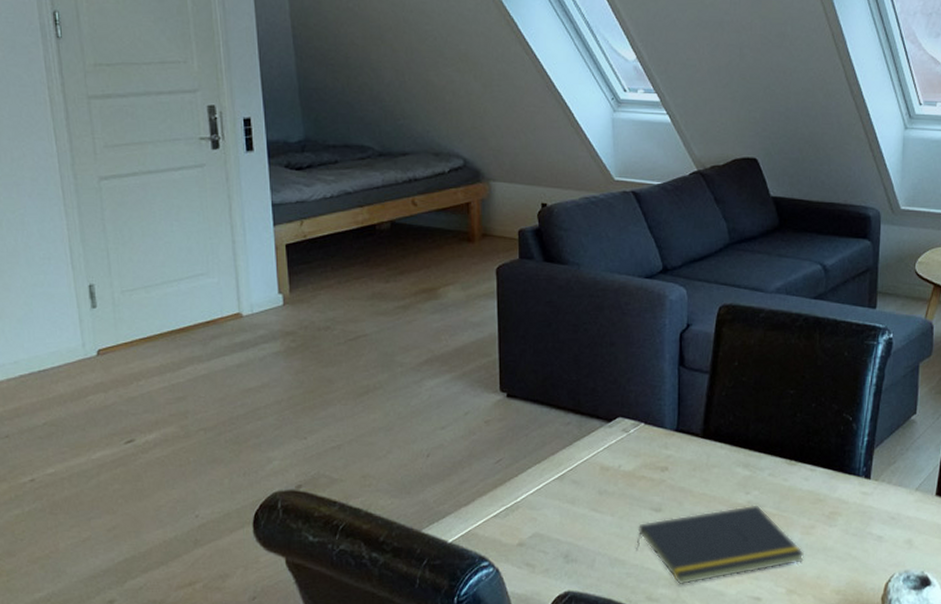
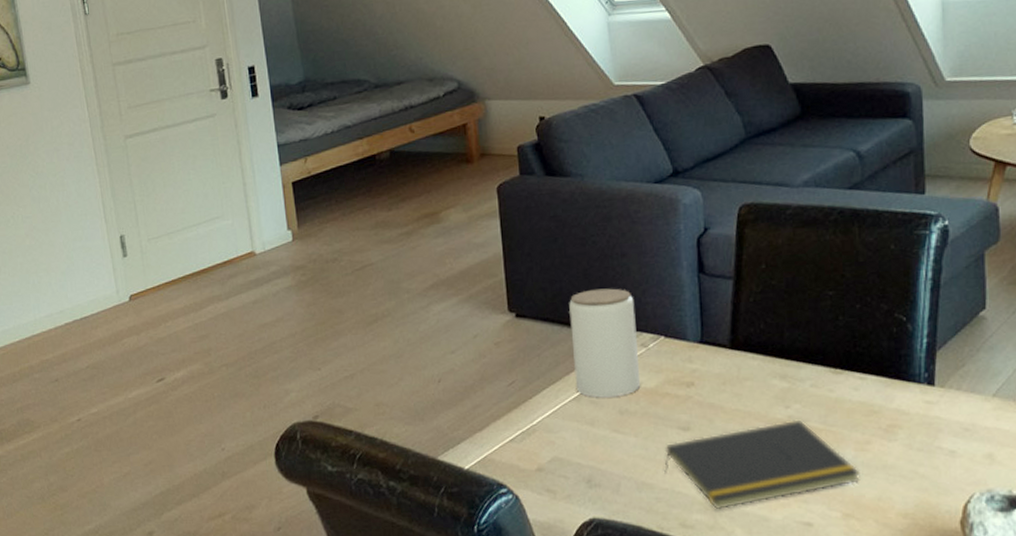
jar: none [558,375,620,478] -> present [569,288,641,398]

